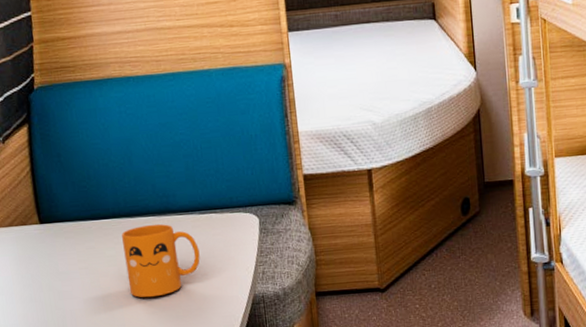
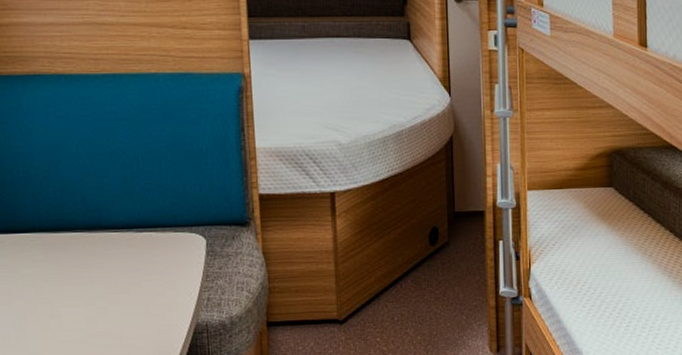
mug: present [122,224,200,298] -> none [42,241,135,324]

